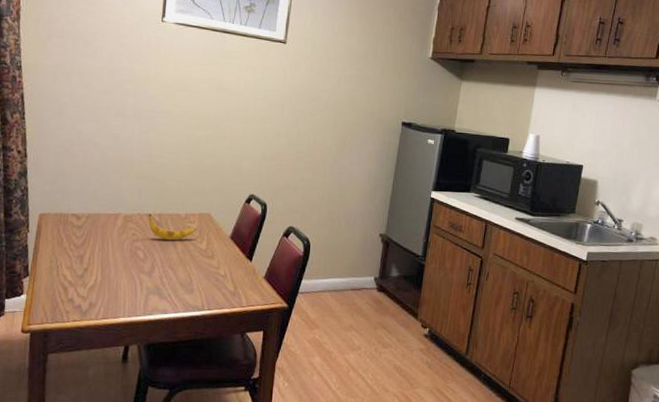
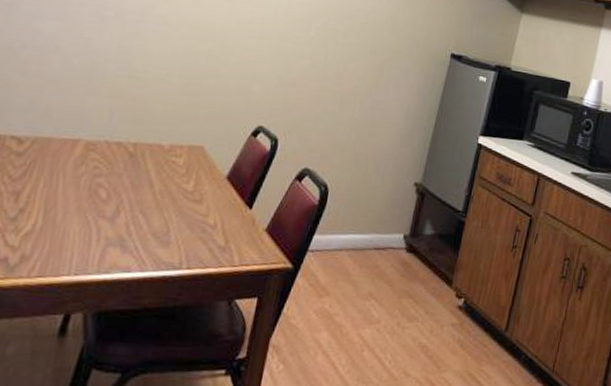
banana: present [148,213,197,241] -> none [118,141,184,178]

